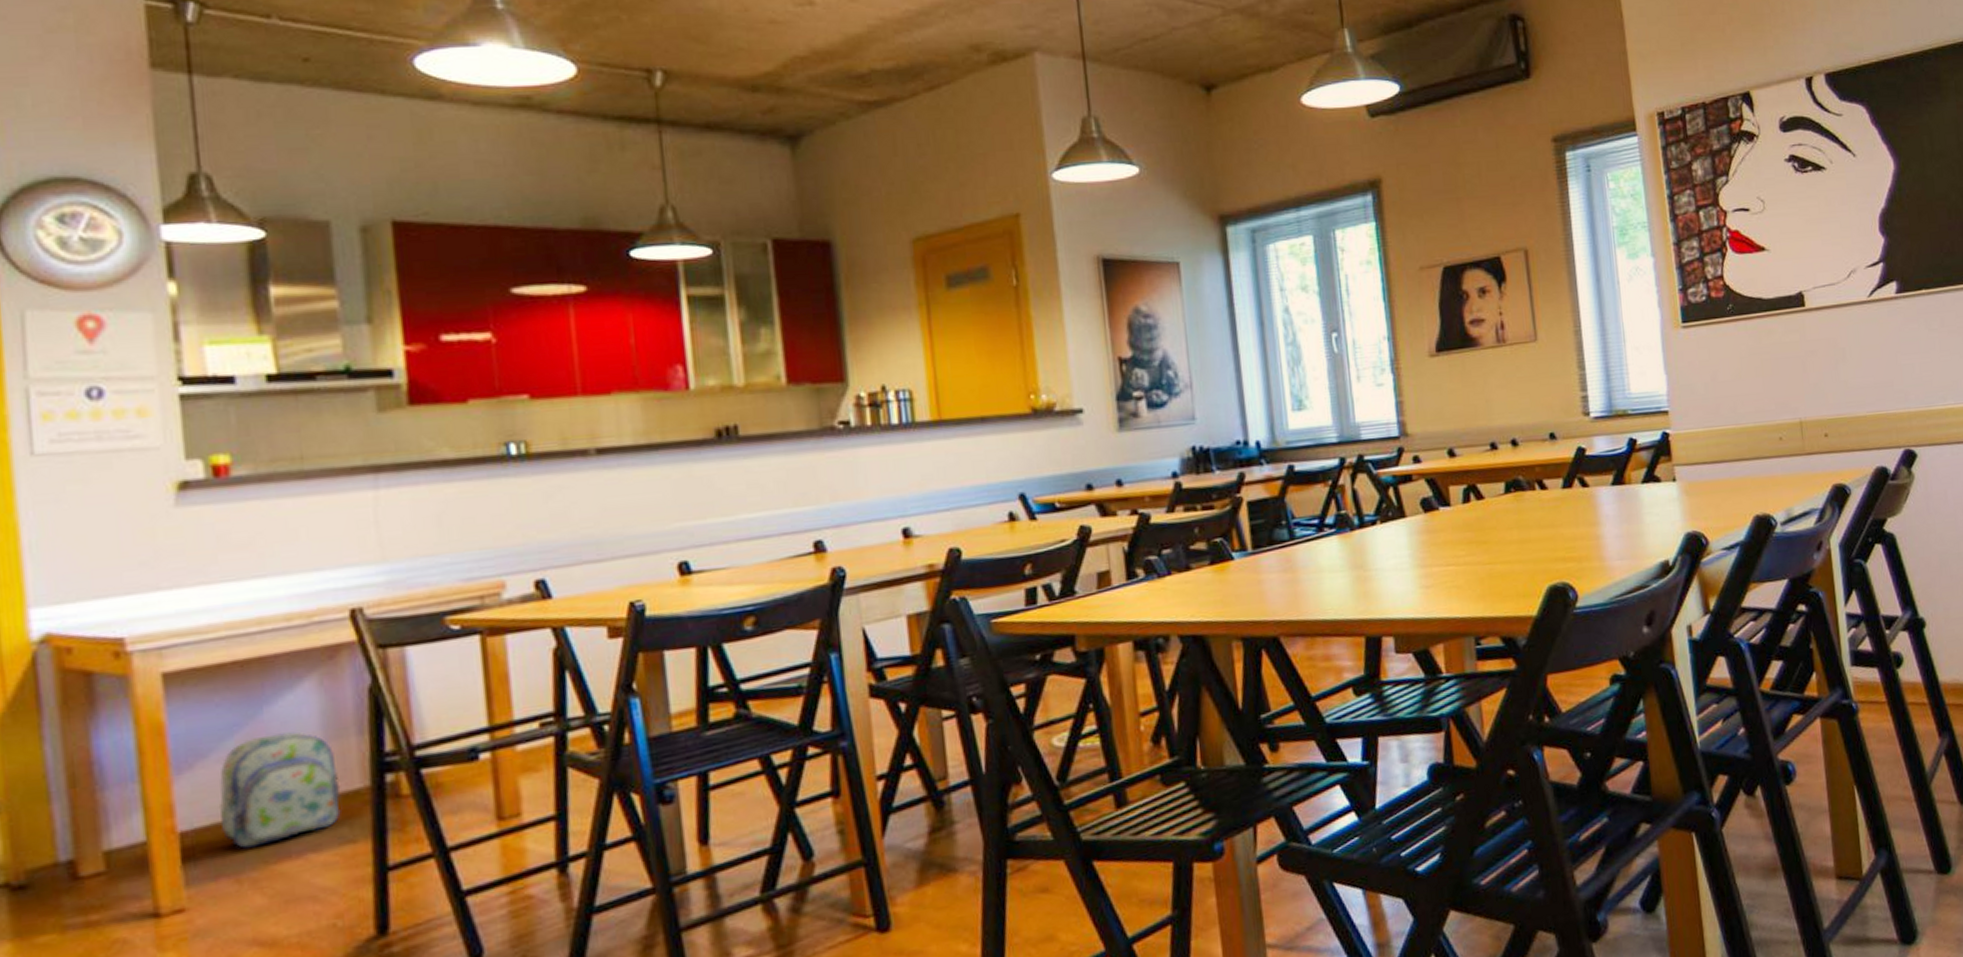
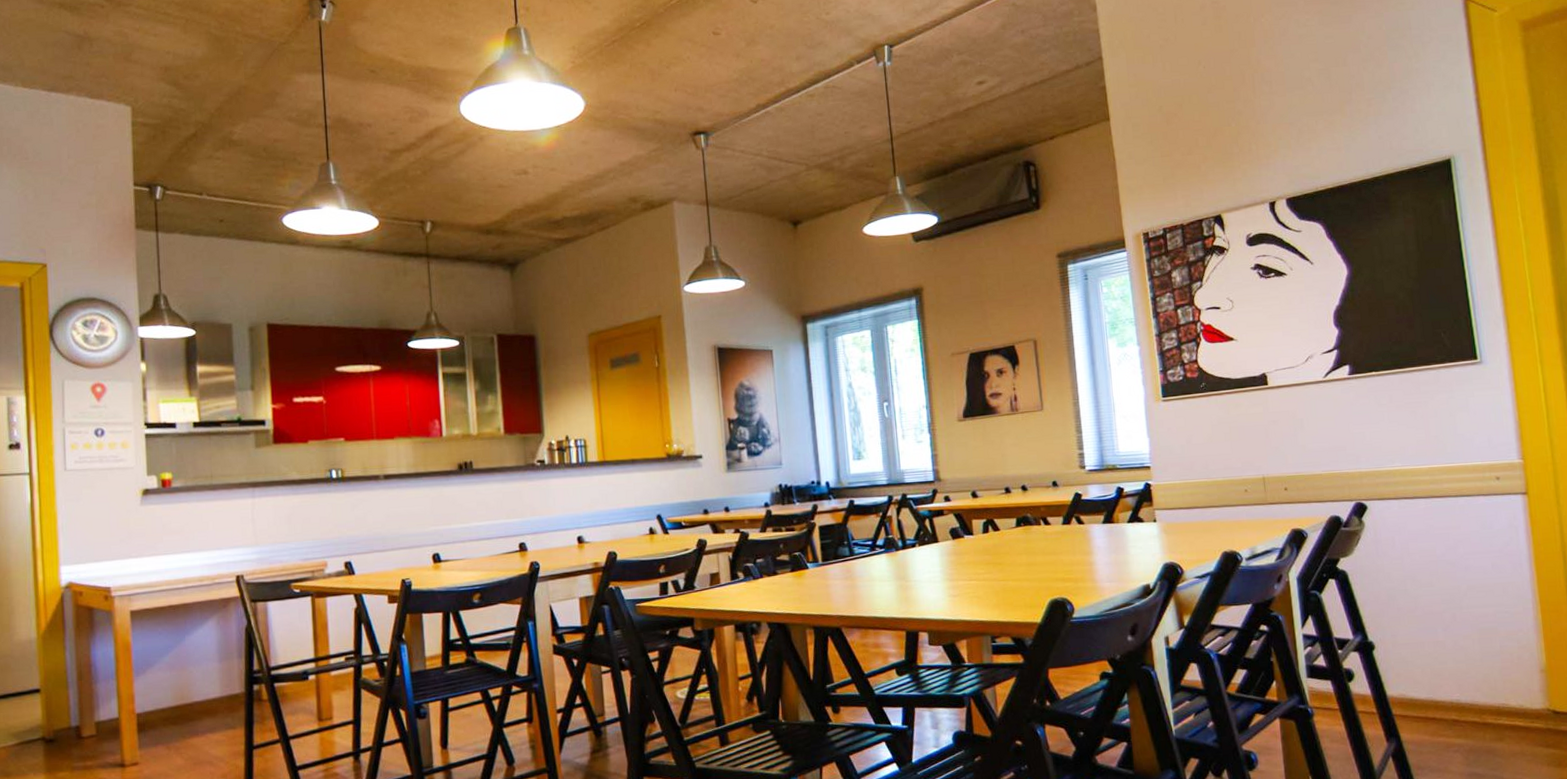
backpack: present [218,731,341,849] -> none [159,653,228,727]

